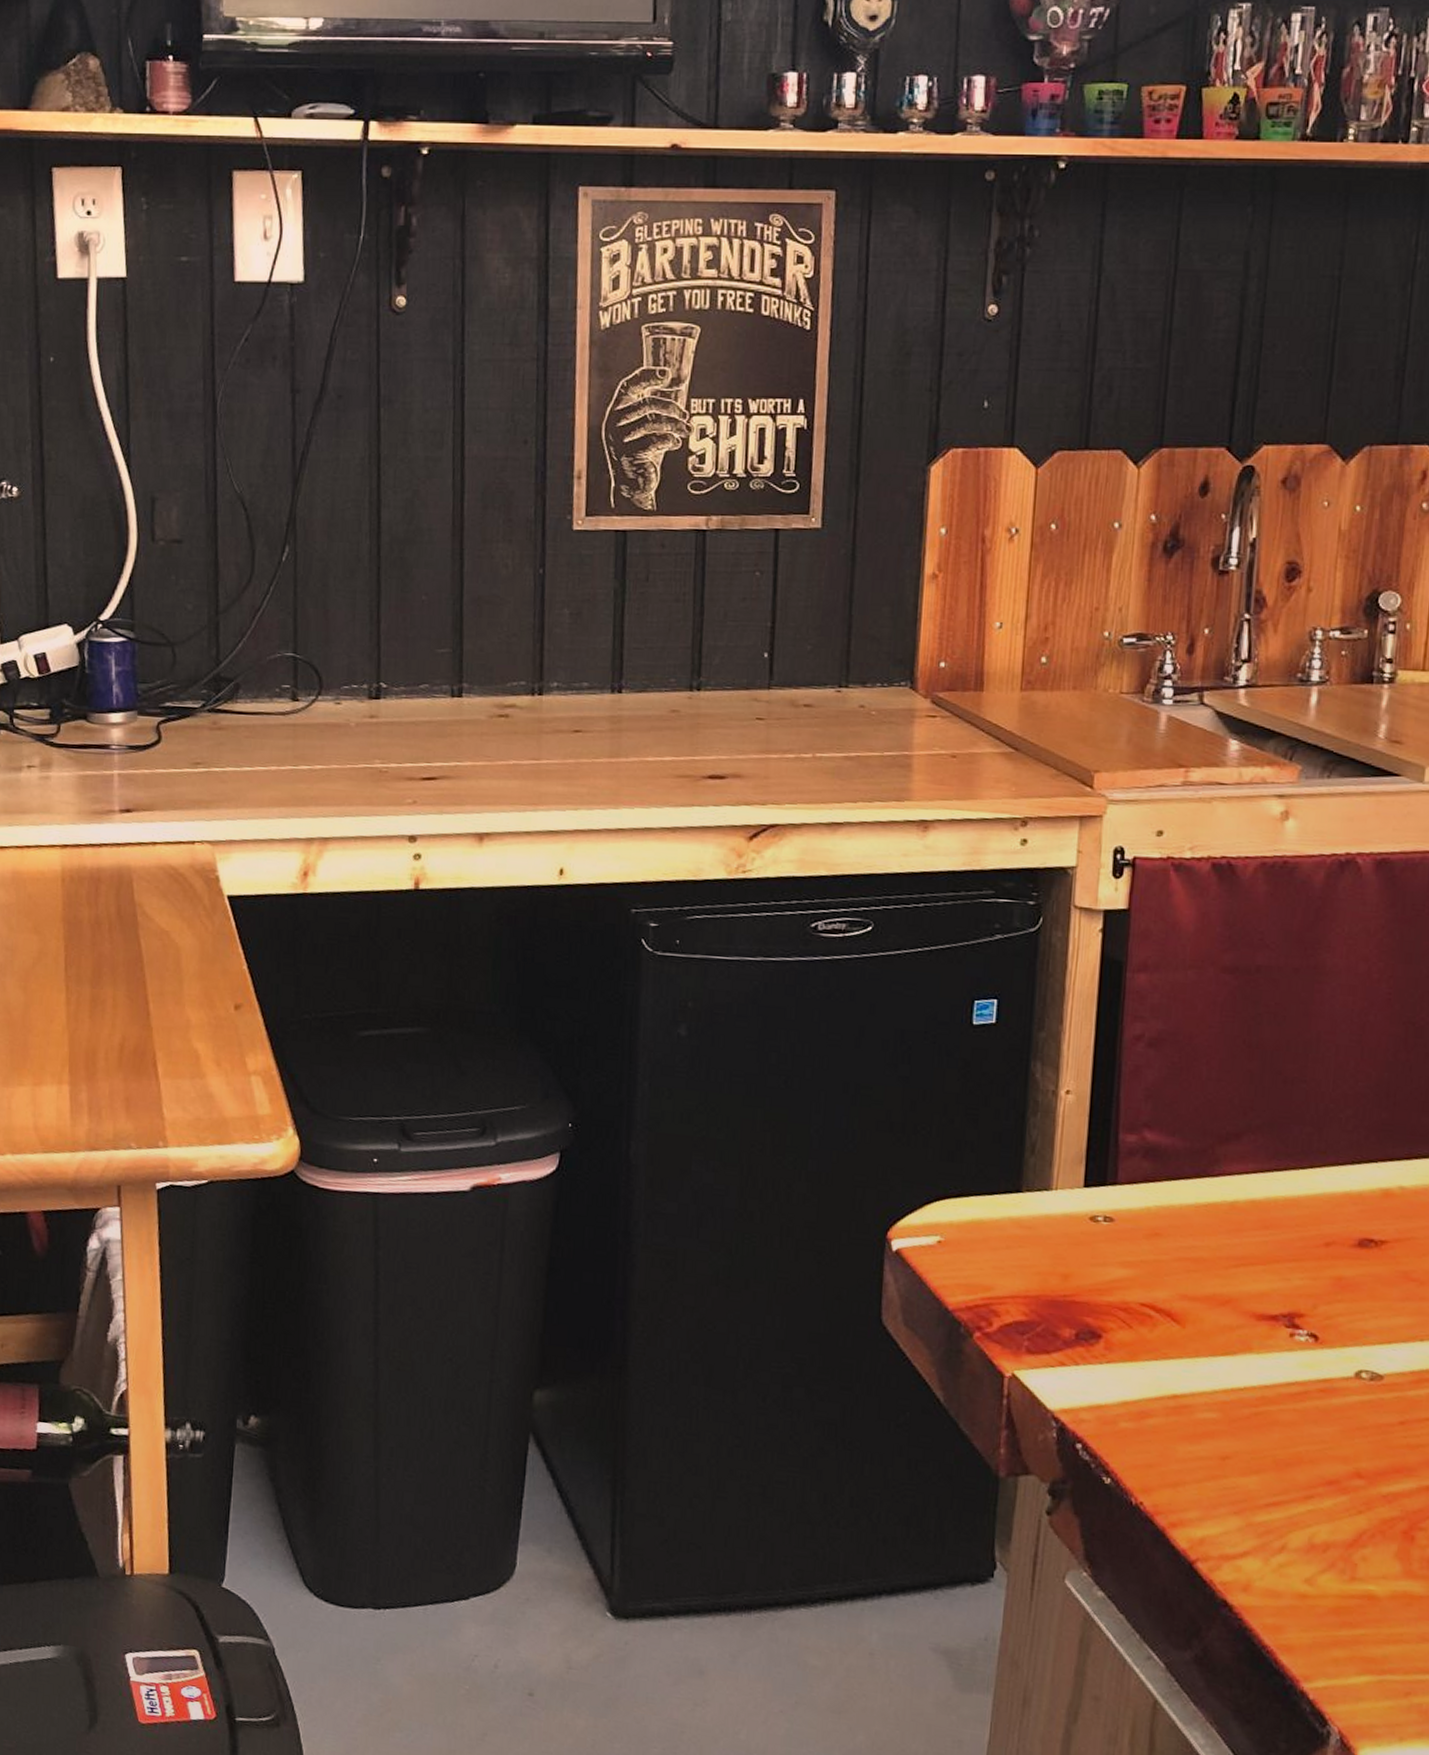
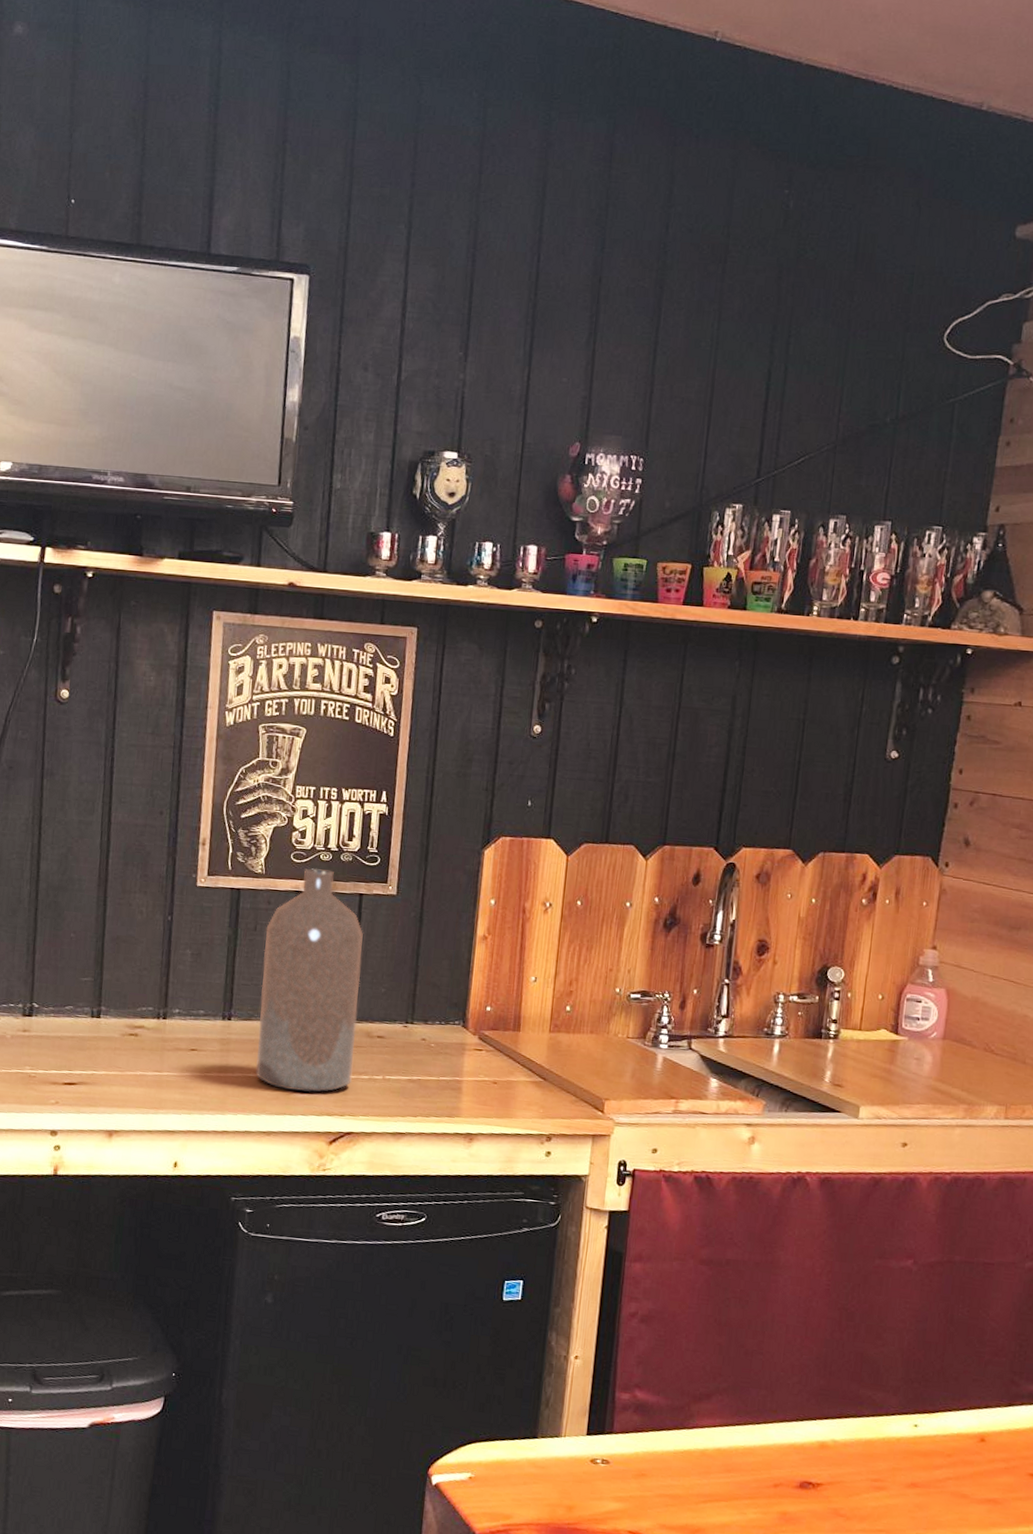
bottle: none [654,501,781,778] -> present [255,868,363,1093]

